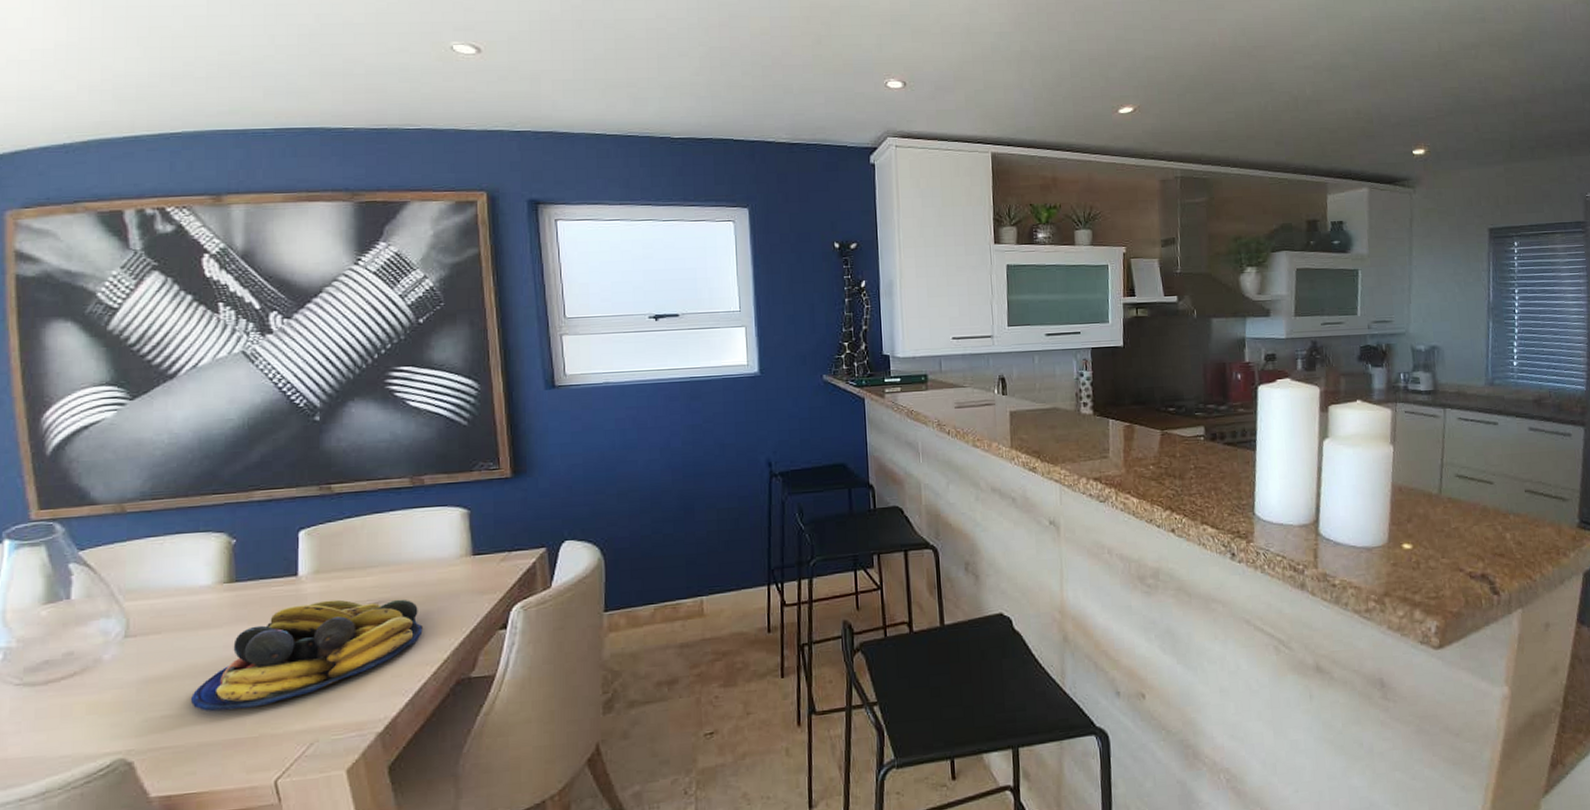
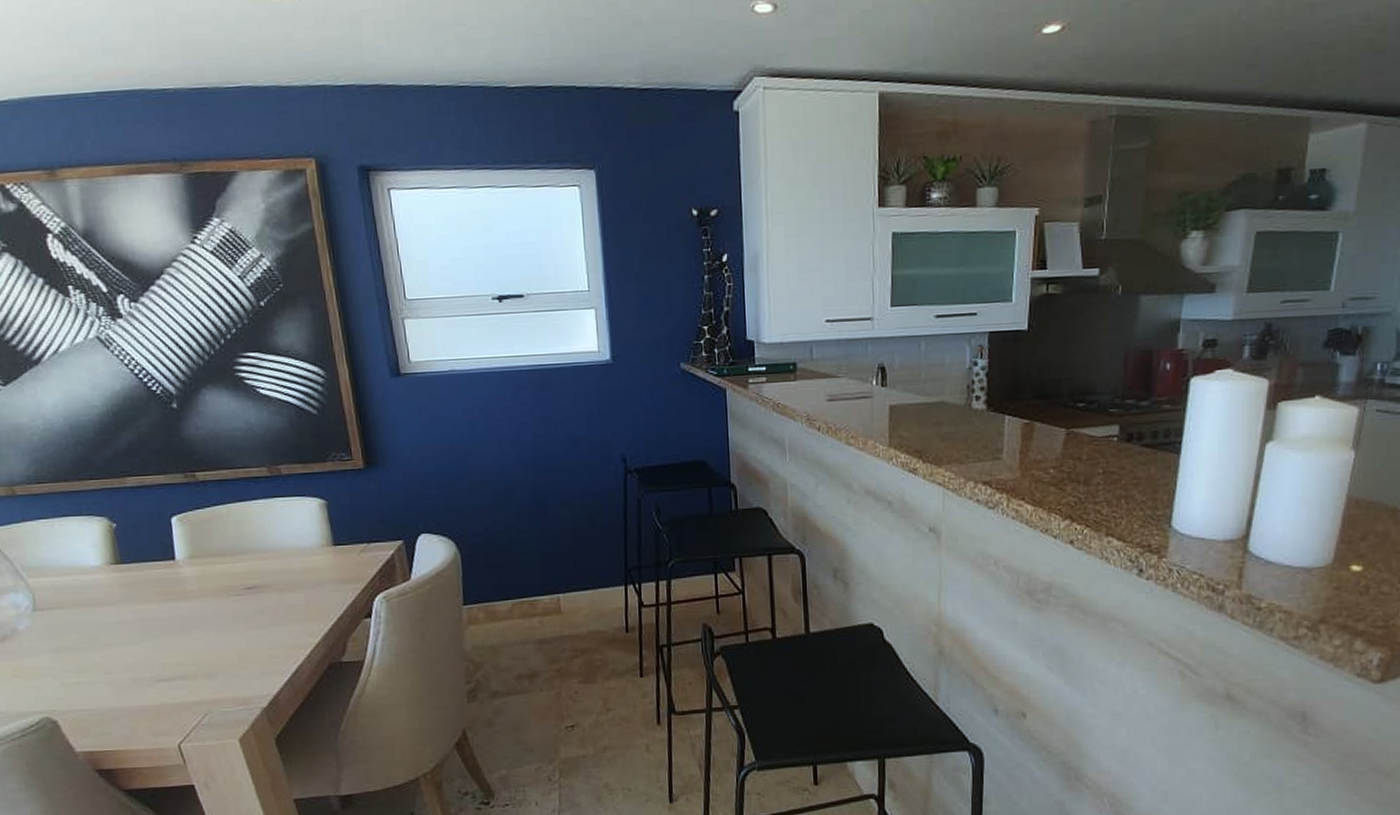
fruit bowl: present [191,599,423,711] -> none [97,583,294,680]

